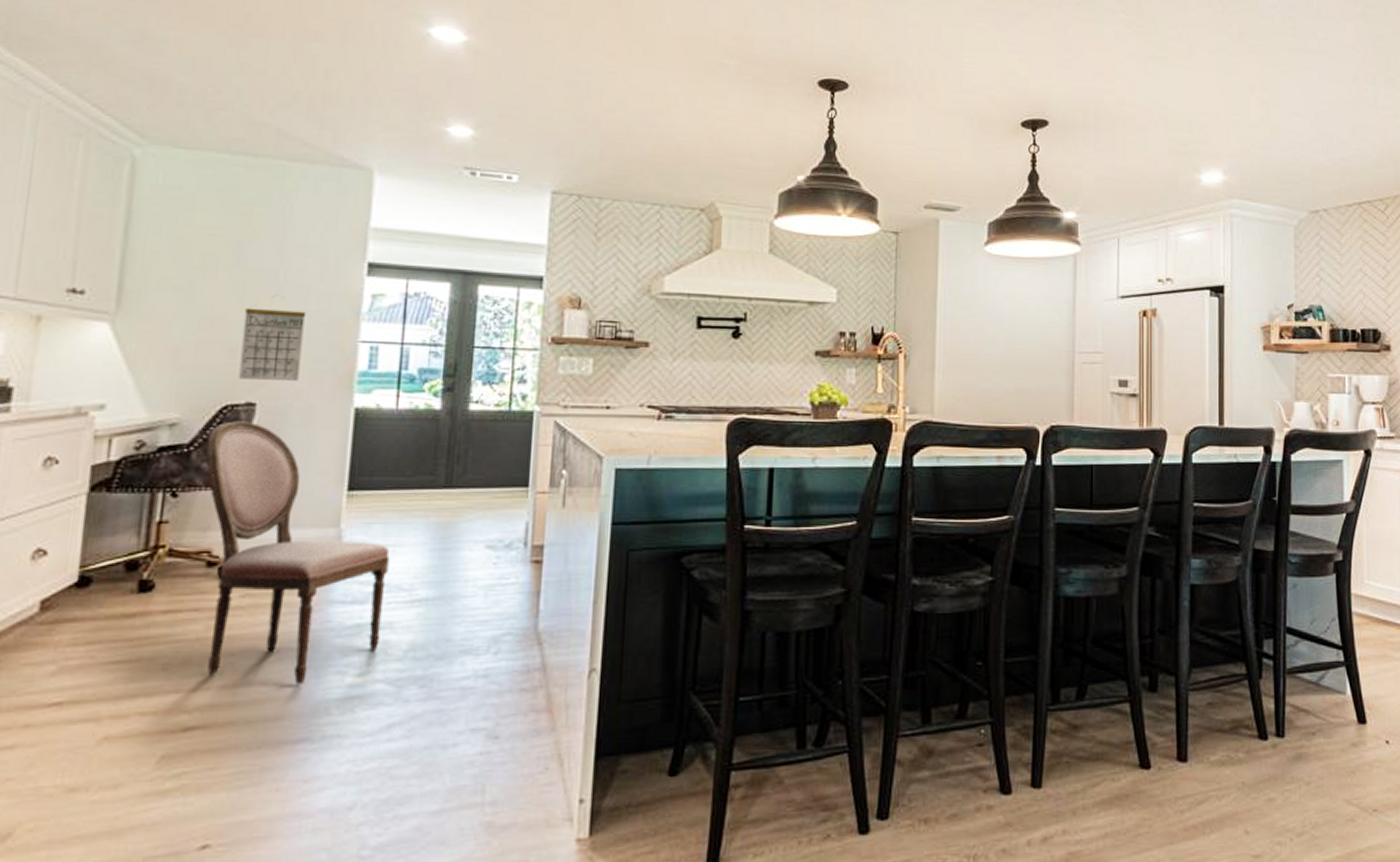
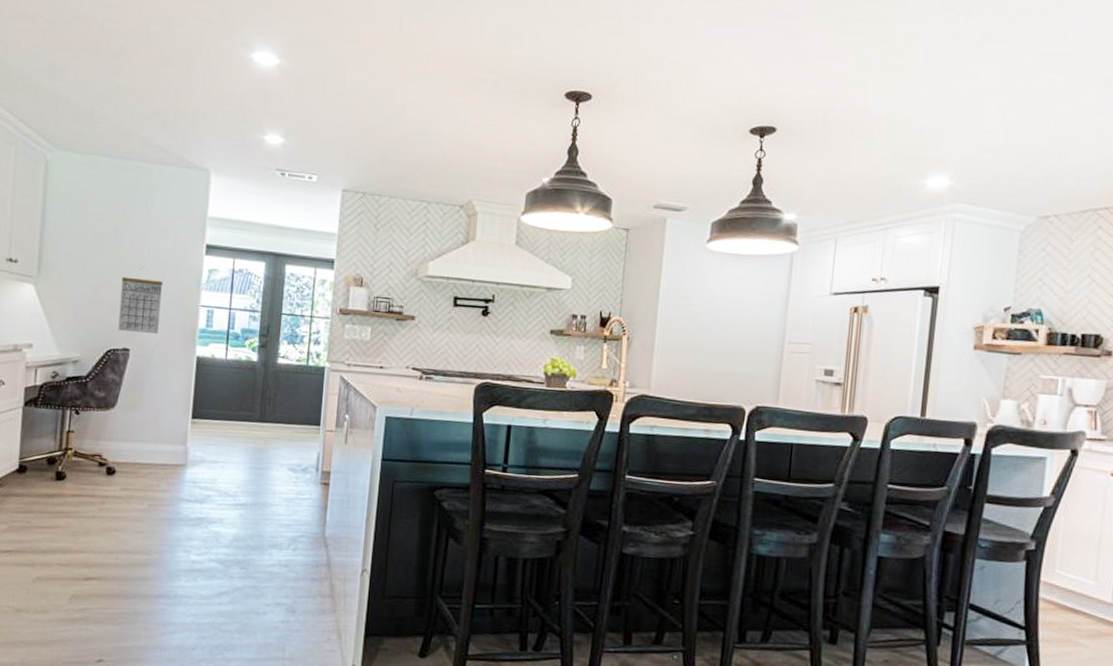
dining chair: present [205,421,390,686] -> none [96,361,221,557]

